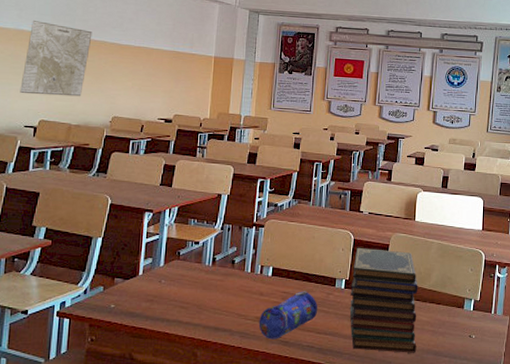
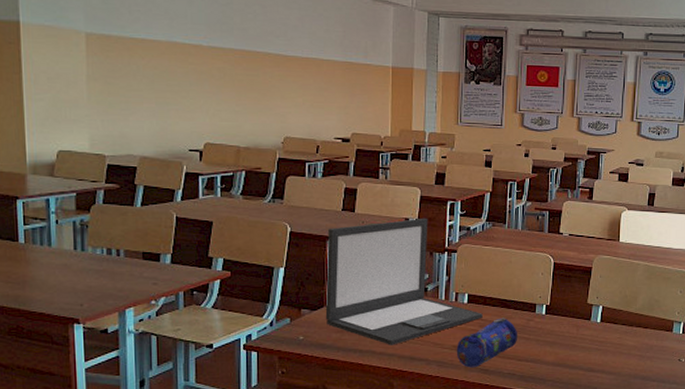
map: present [20,21,93,97] -> none [180,31,254,116]
laptop: none [137,194,285,315] -> present [325,218,483,345]
book stack: present [349,247,418,353] -> none [551,271,624,379]

